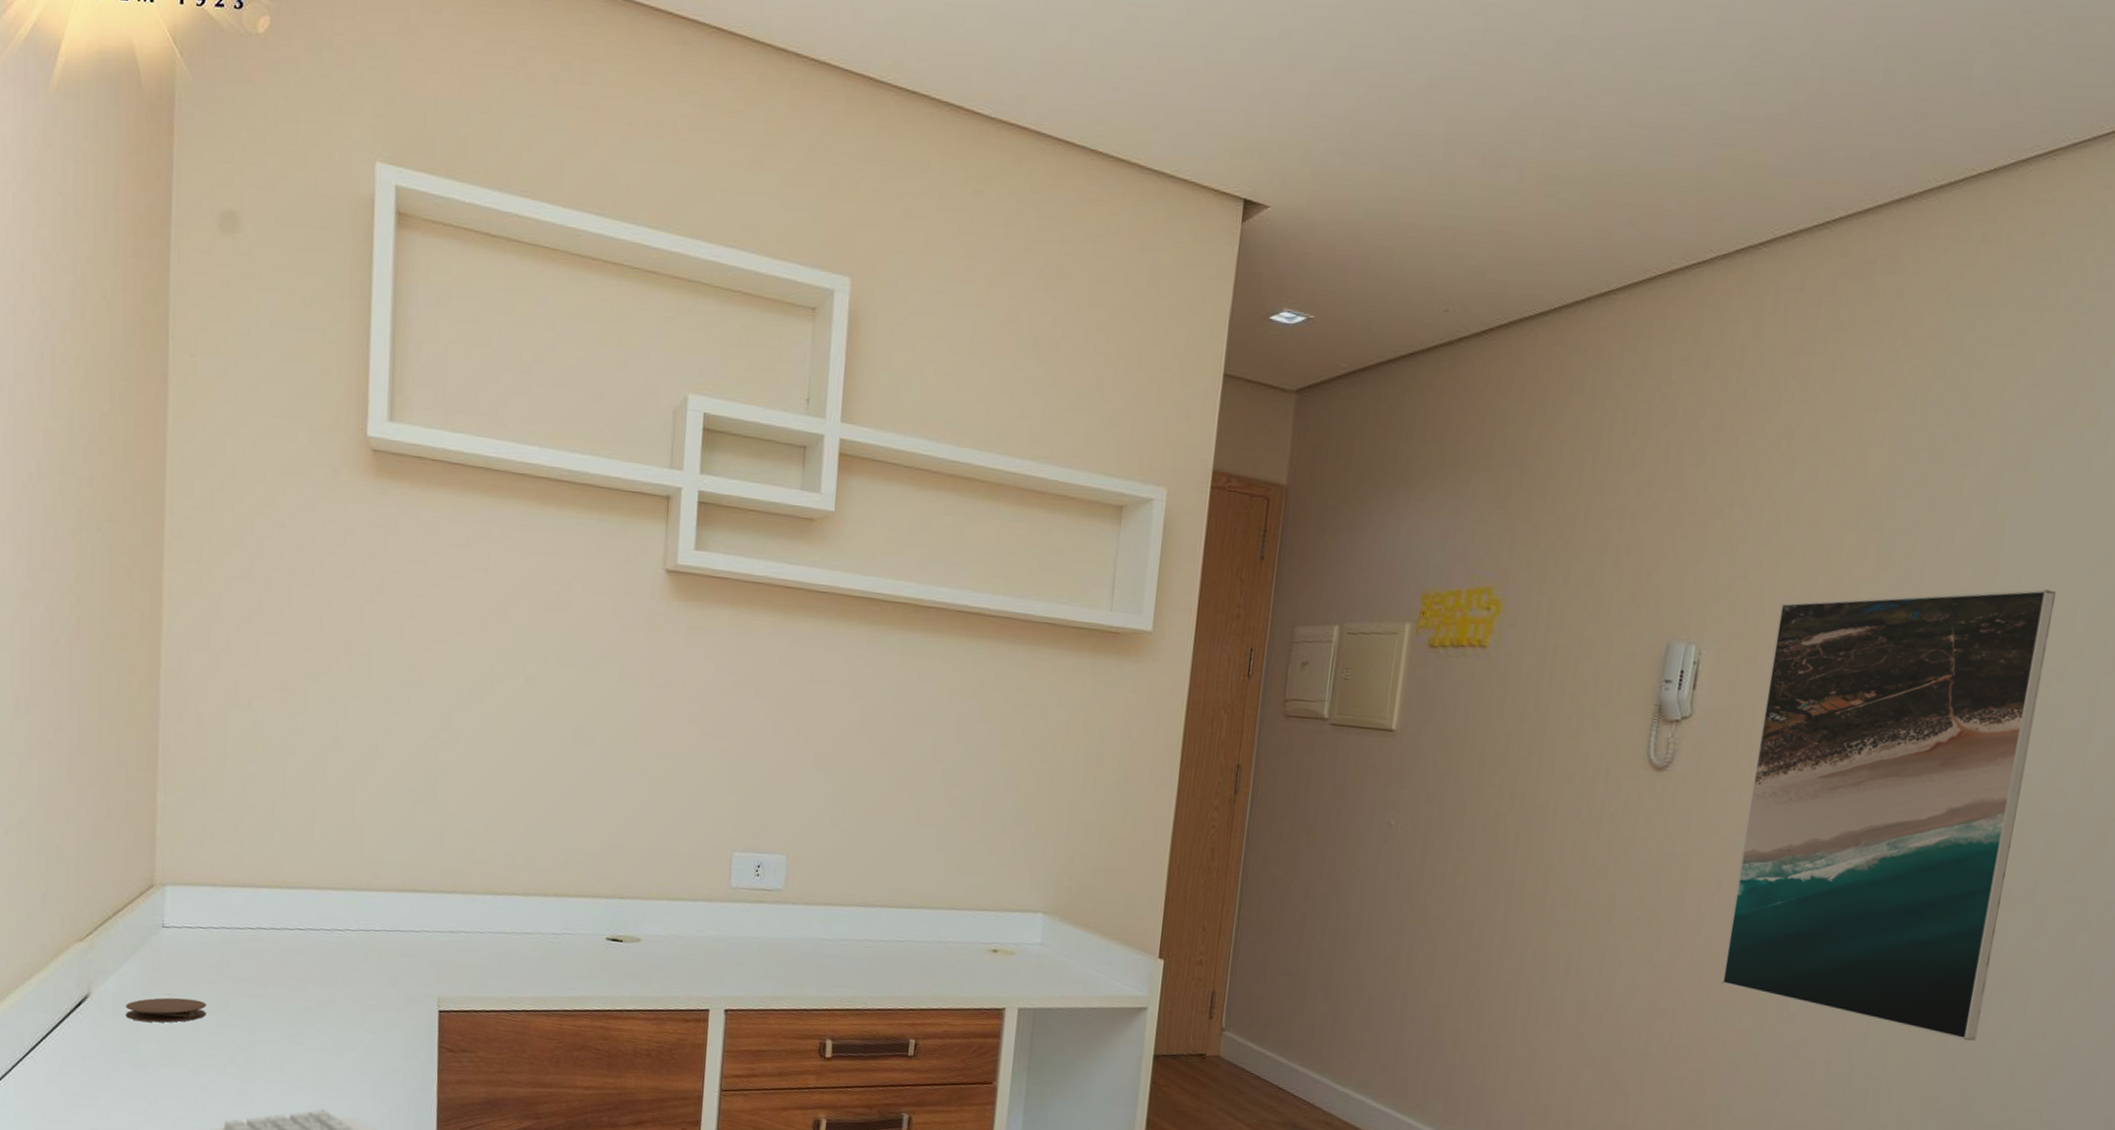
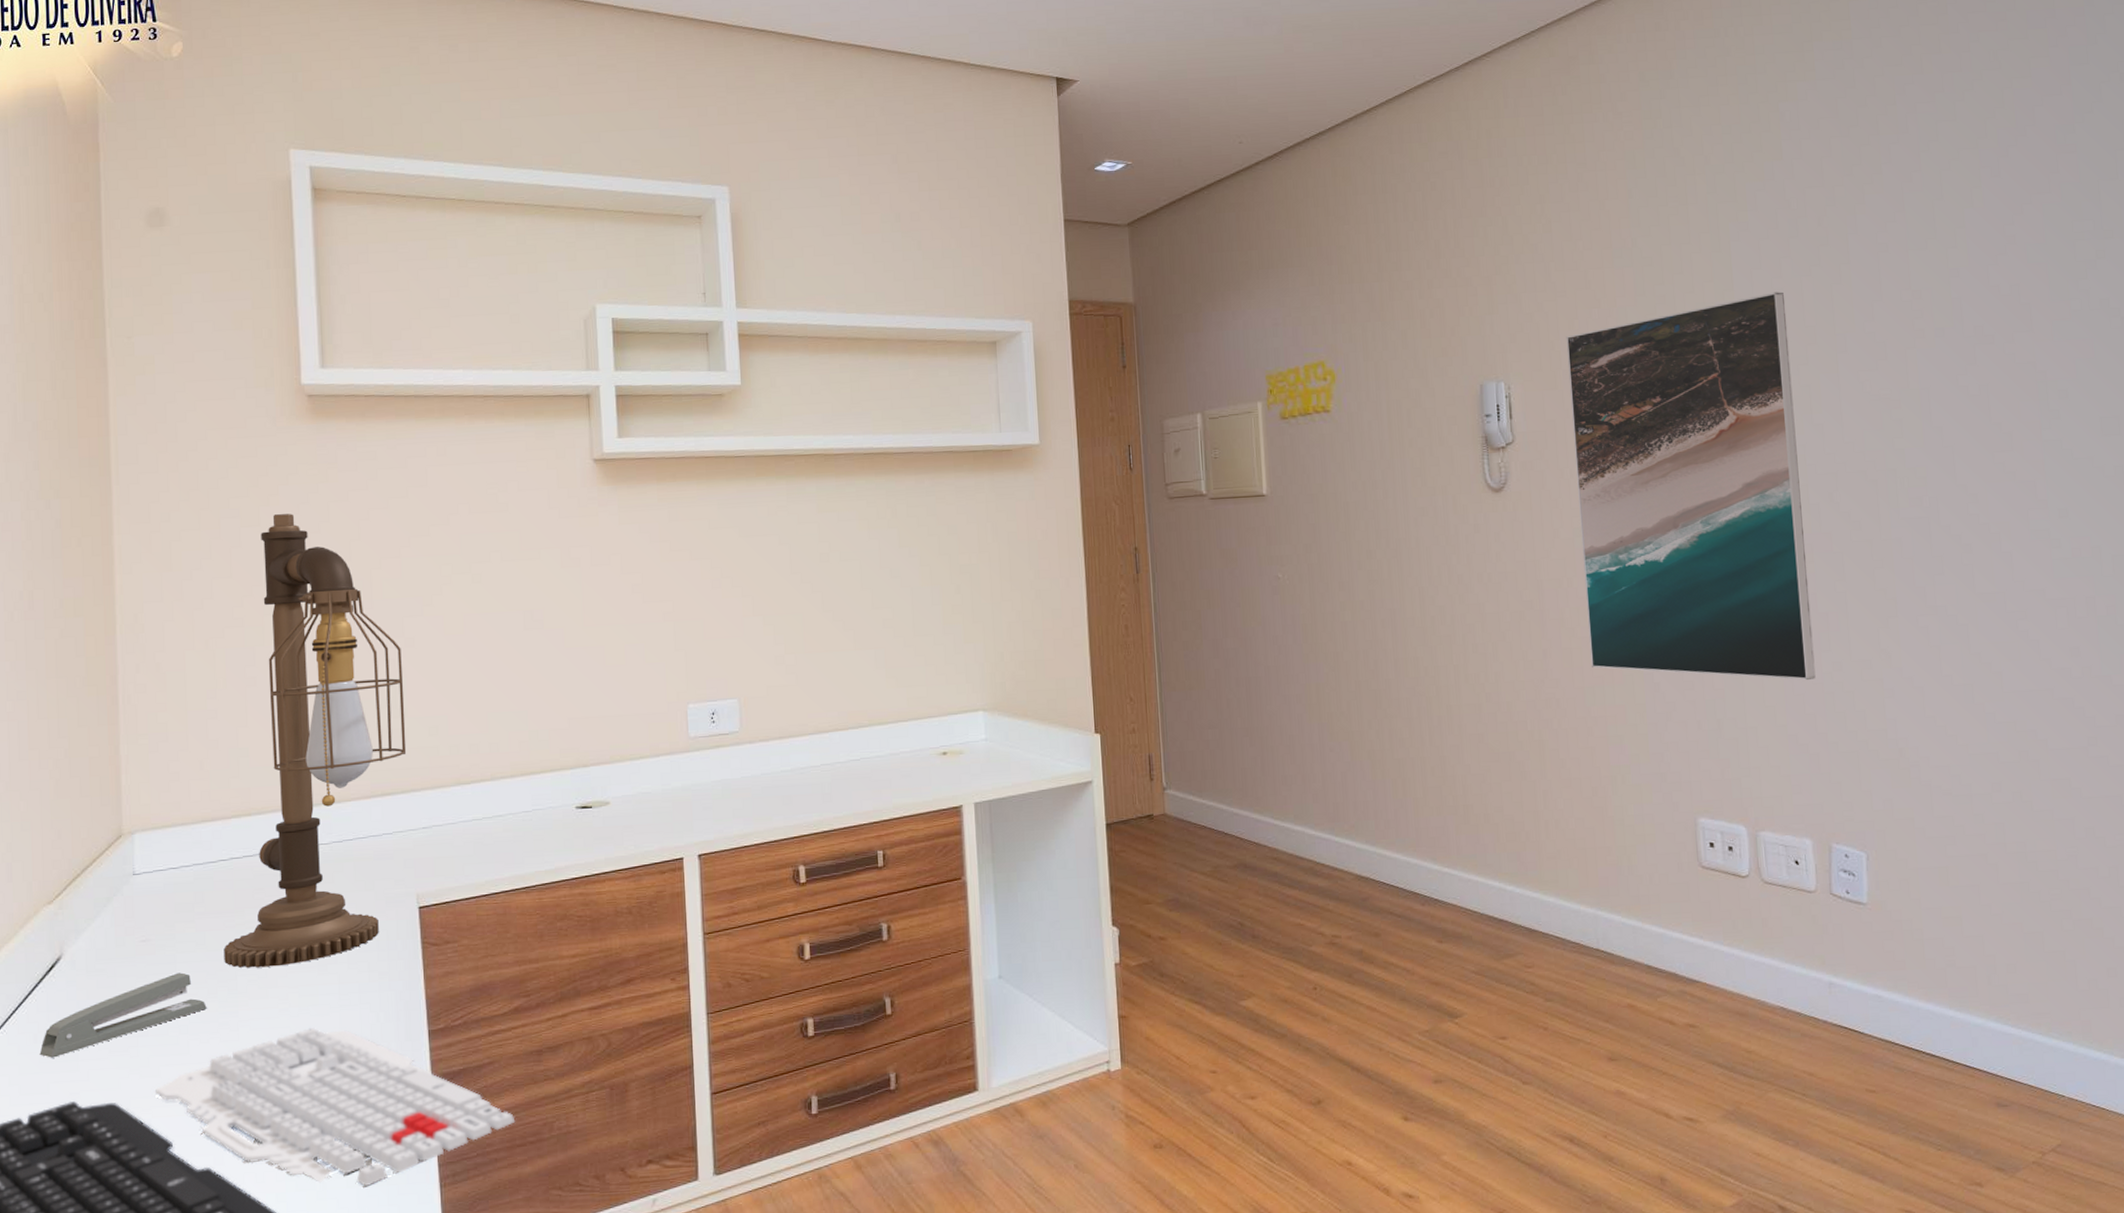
stapler: none [63,1031,225,1092] -> present [39,972,207,1058]
coaster: present [125,997,206,1023] -> none [99,941,184,974]
desk lamp: none [244,576,445,1045] -> present [224,514,407,968]

